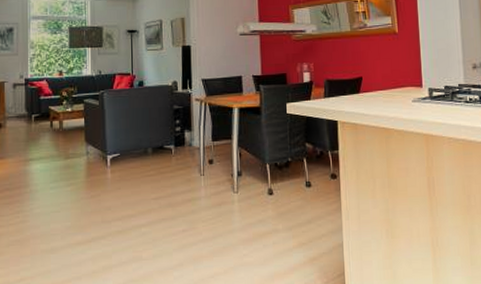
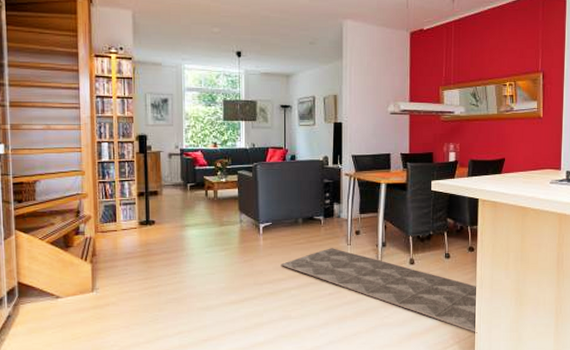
rug: none [130,179,347,272] -> present [281,248,477,333]

